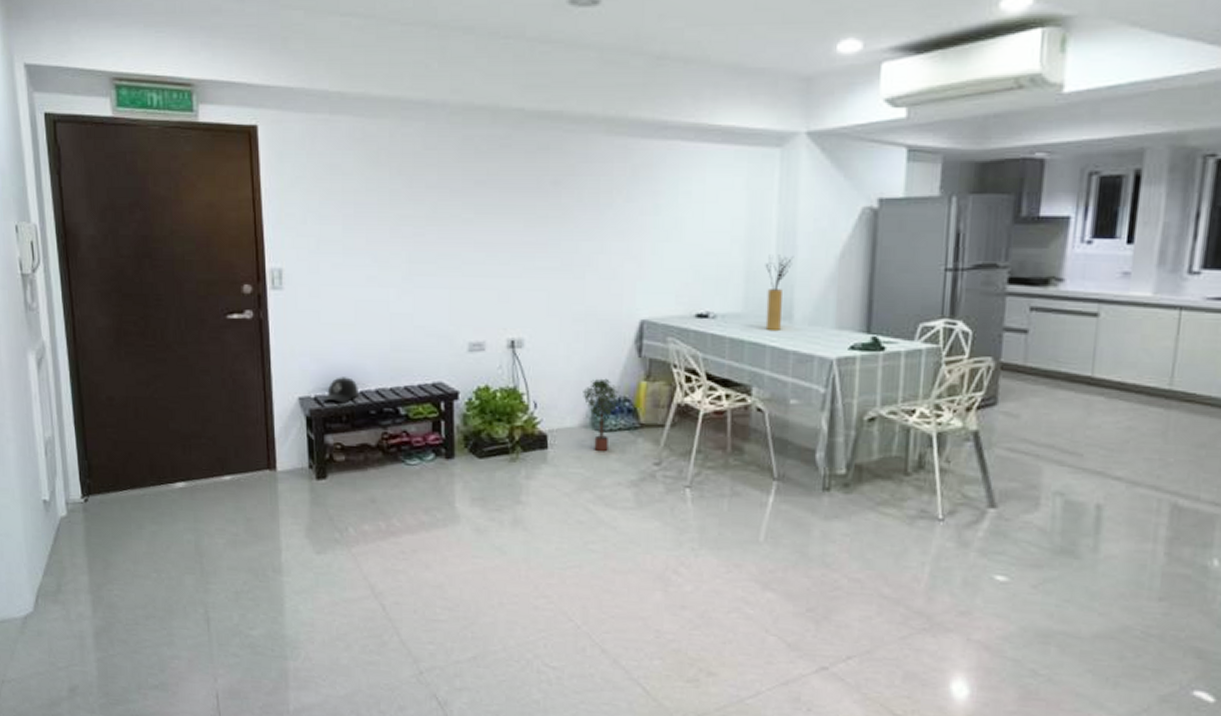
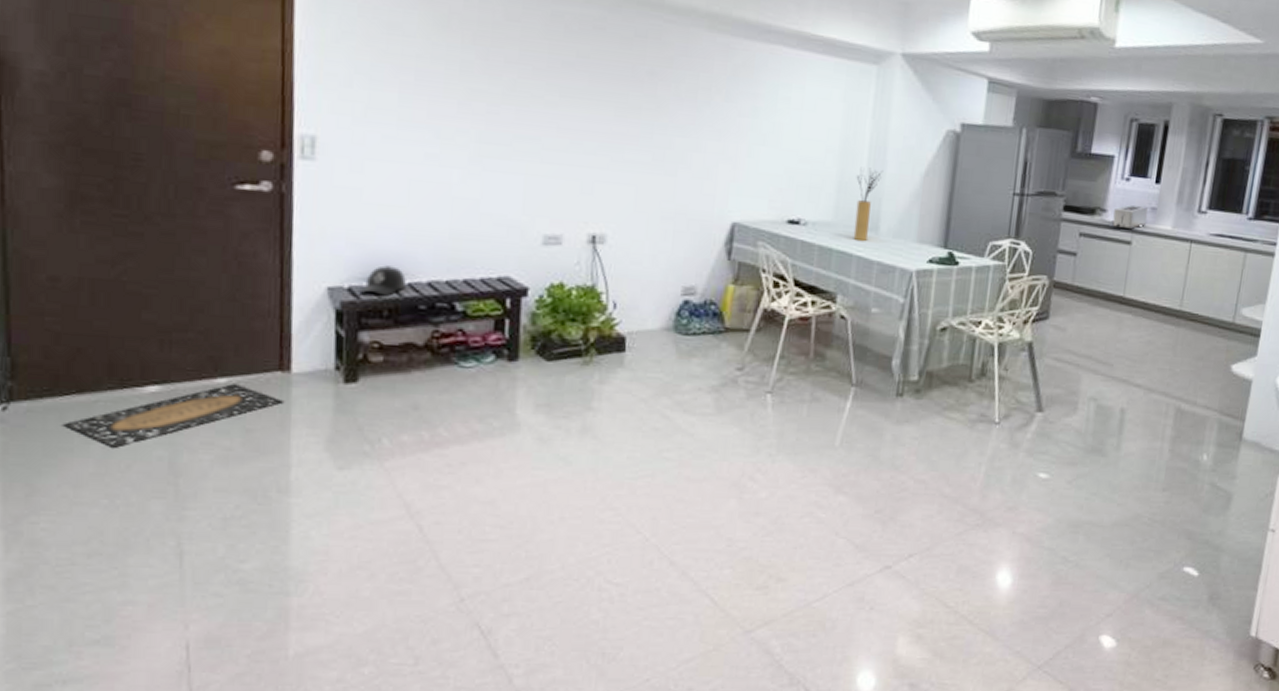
doormat: none [123,481,273,532] -> present [62,384,285,448]
potted tree: present [583,378,619,452] -> none [667,280,705,356]
toaster: none [1072,270,1120,300] -> present [1112,204,1149,230]

